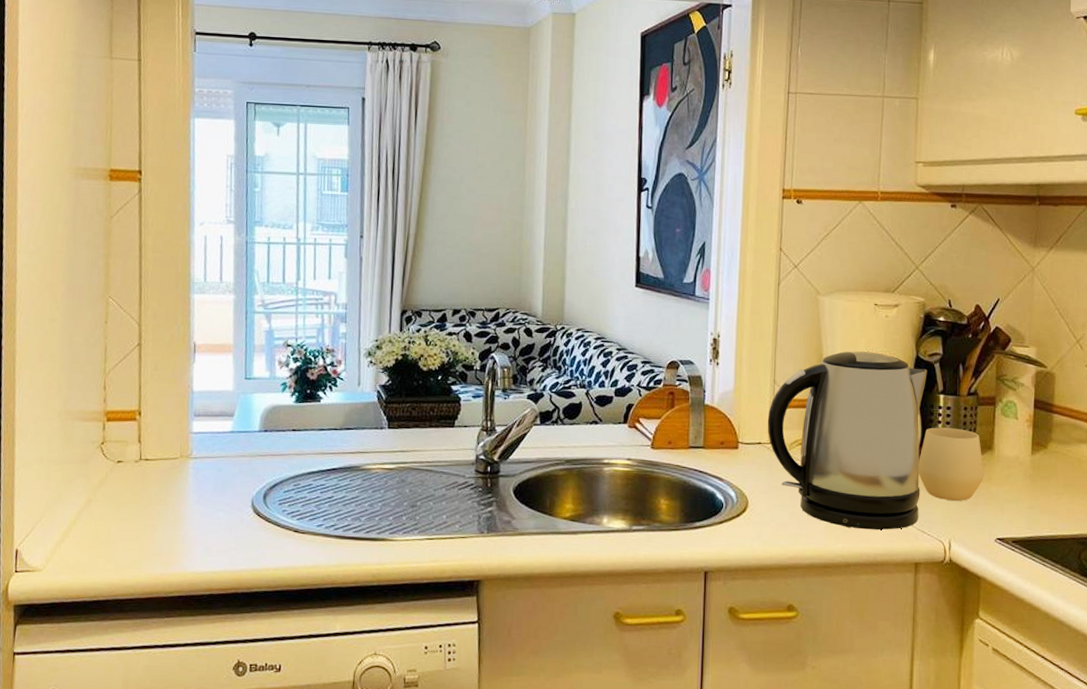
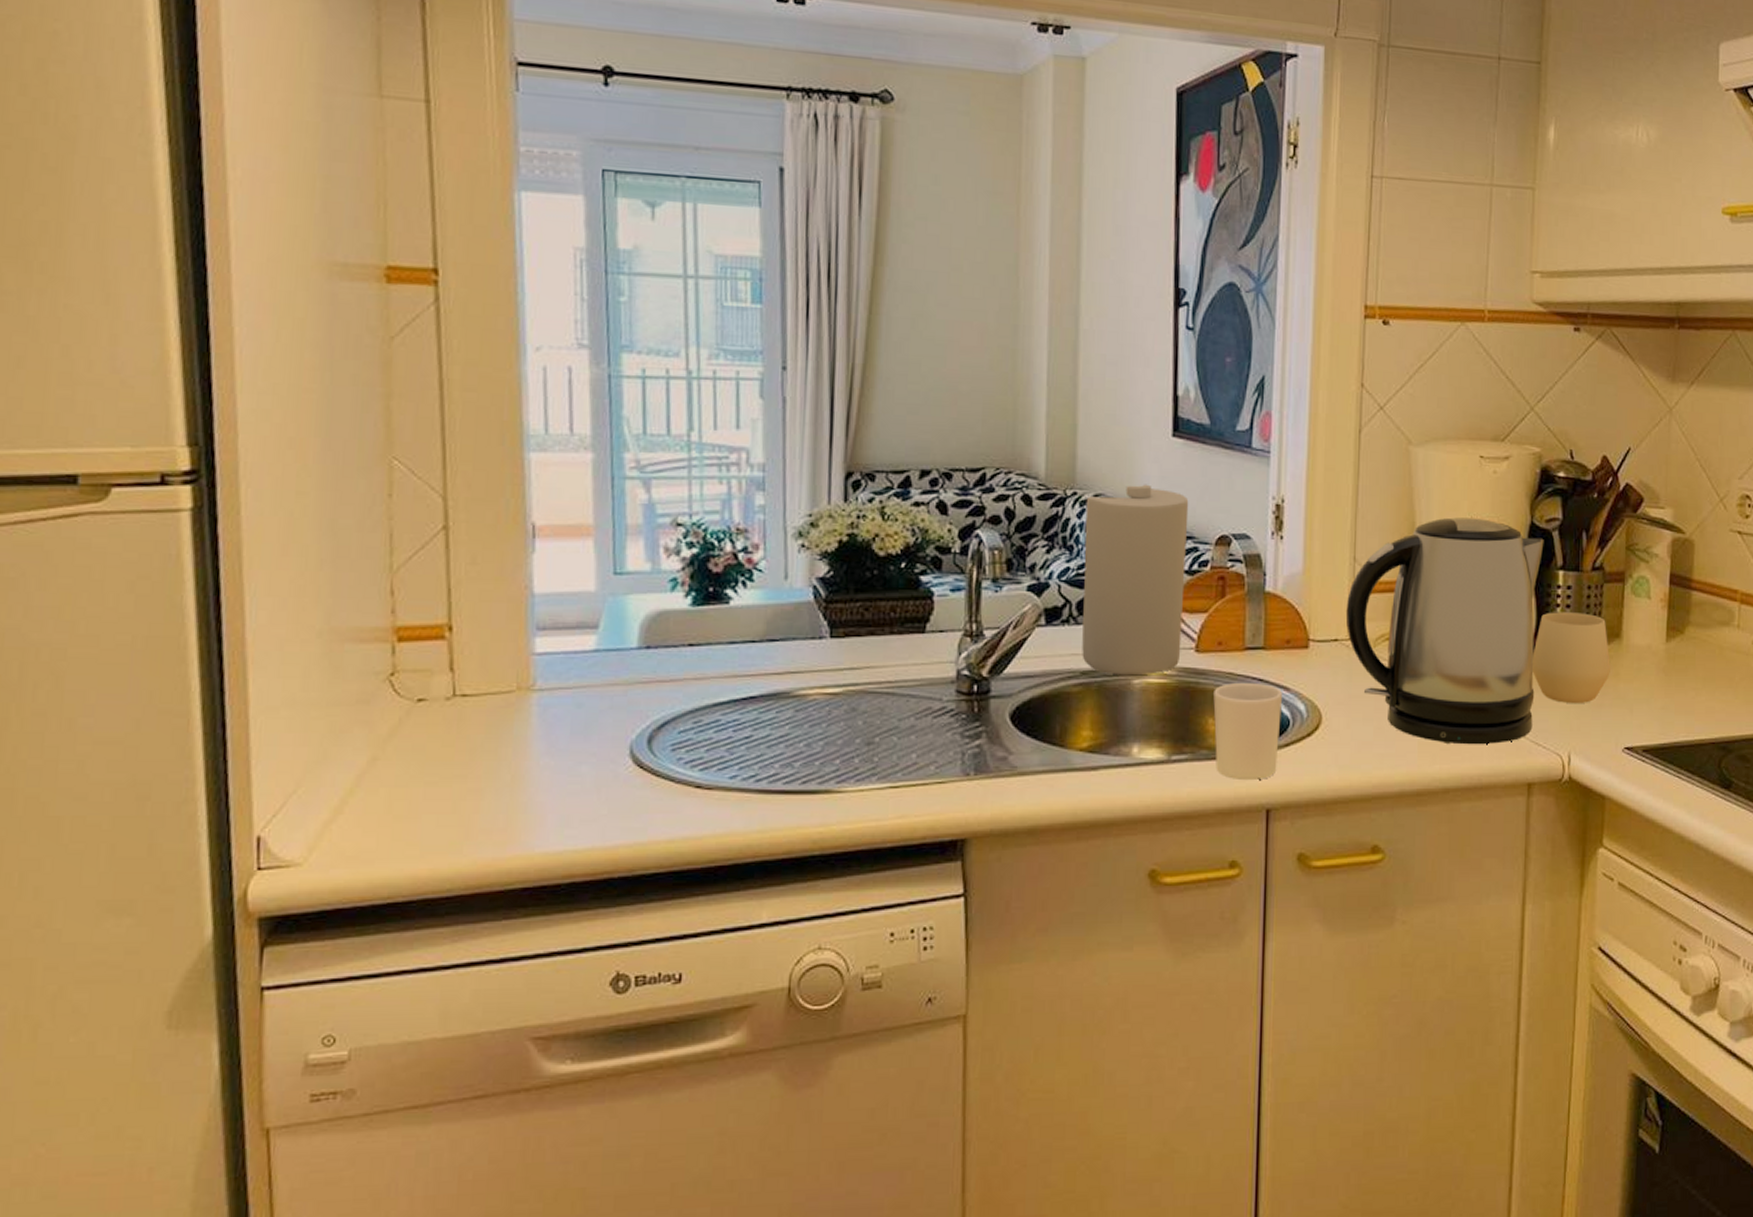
paper towel holder: none [566,322,647,465] -> present [1082,484,1189,676]
mug: none [664,473,717,549] -> present [1213,682,1282,781]

